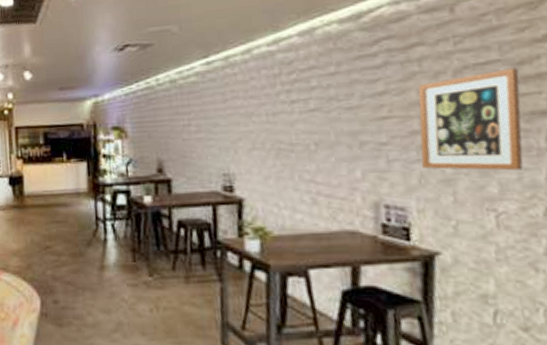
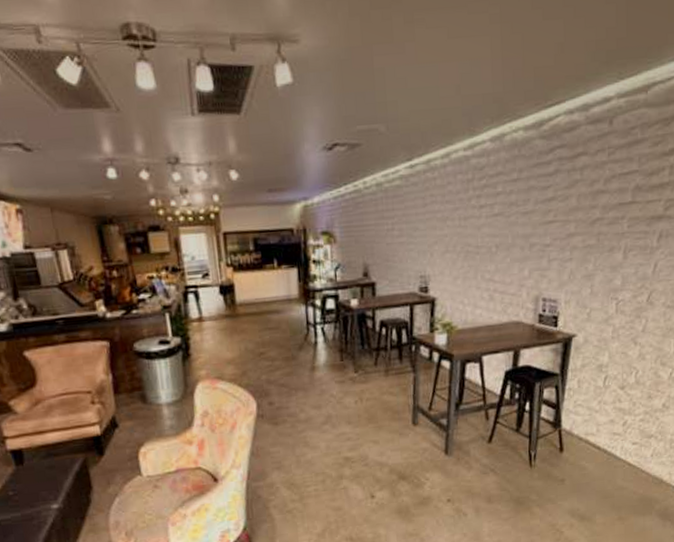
wall art: present [417,67,524,171] -> none [572,178,649,267]

